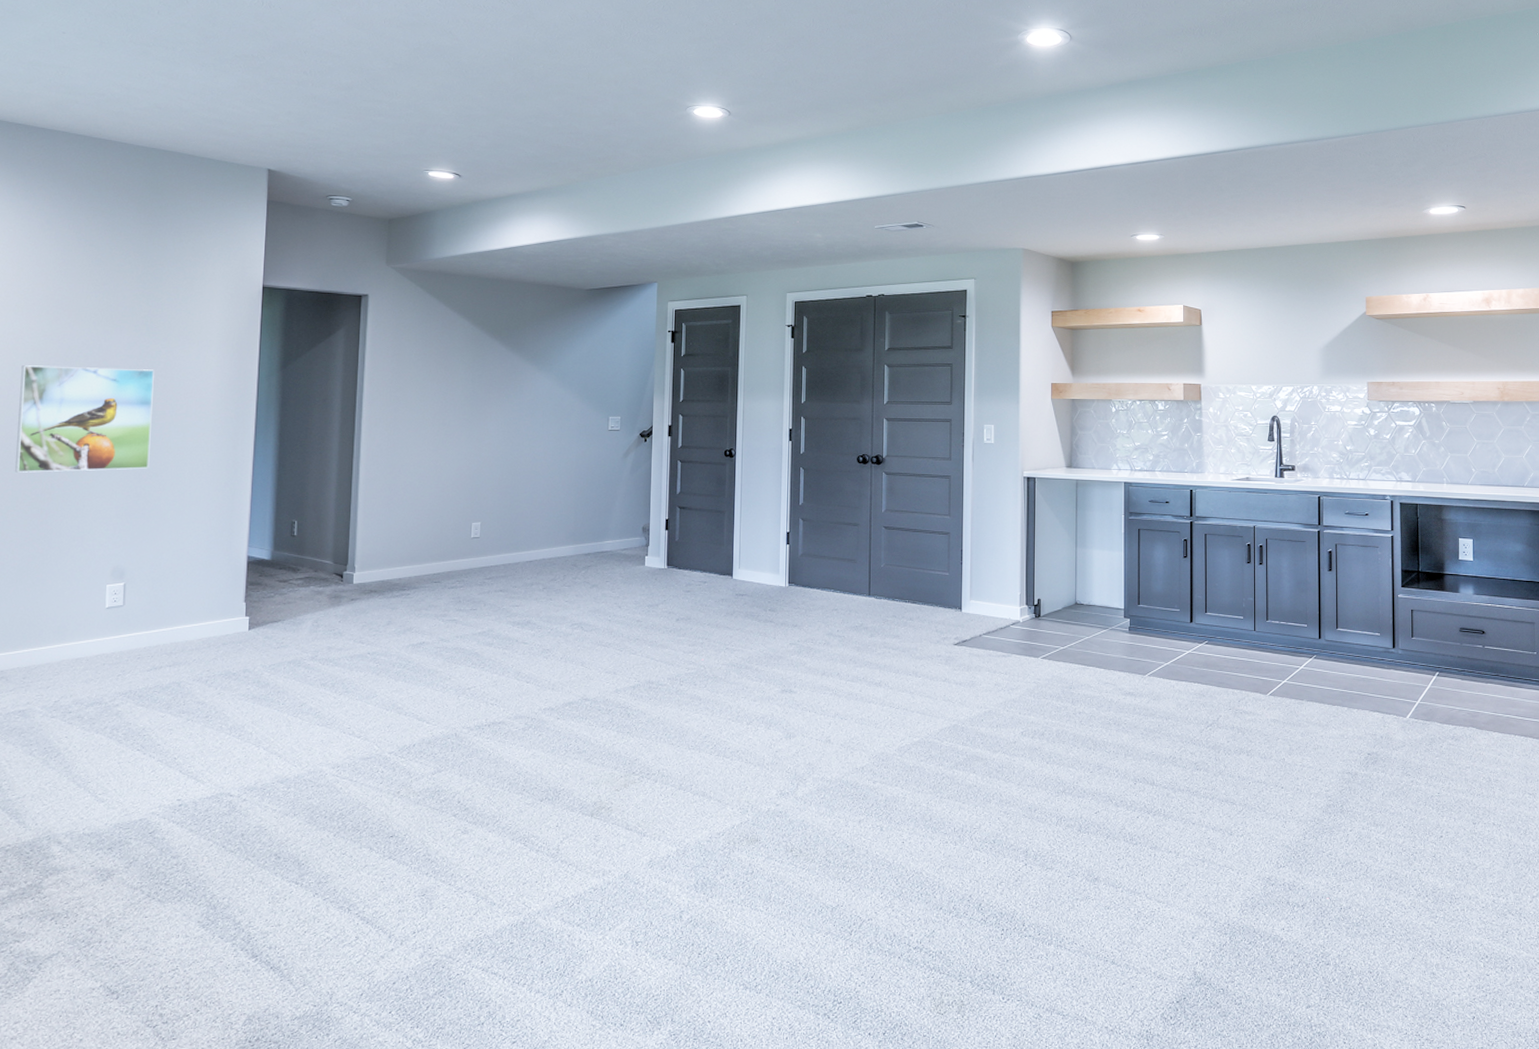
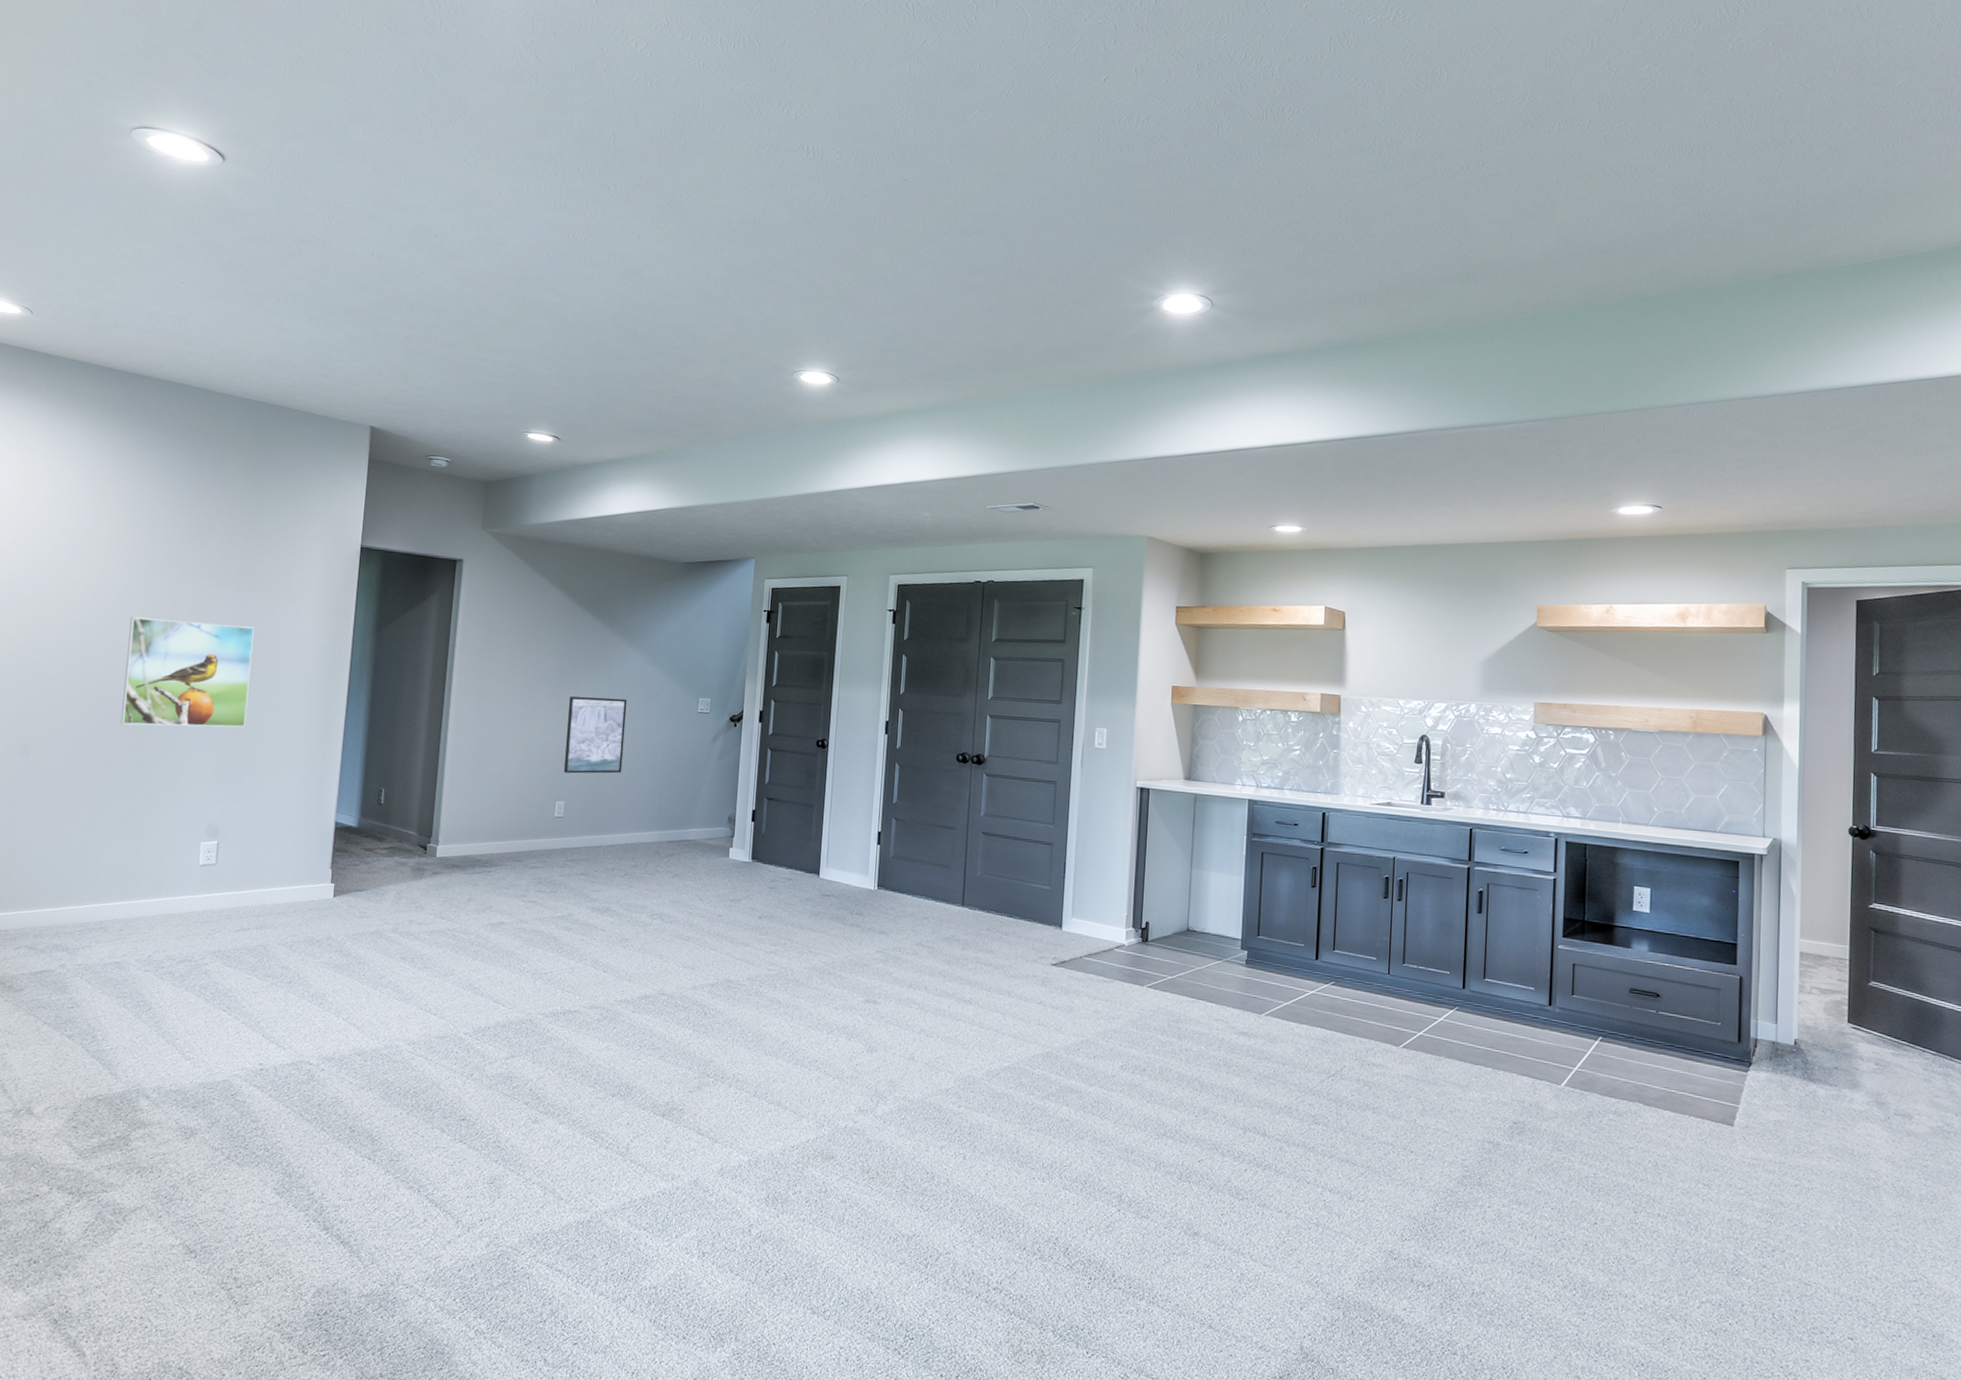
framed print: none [478,420,539,495] -> present [564,696,627,774]

